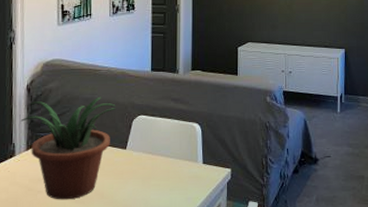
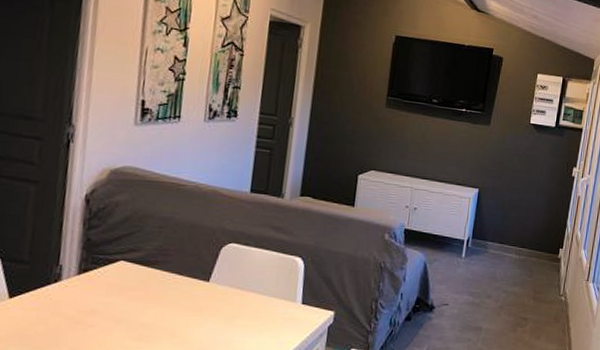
potted plant: present [20,96,116,200] -> none [73,216,201,337]

